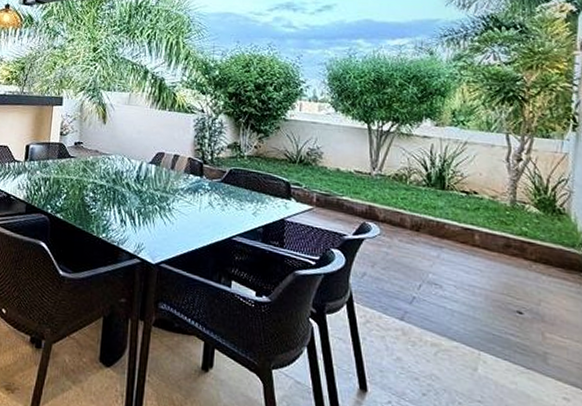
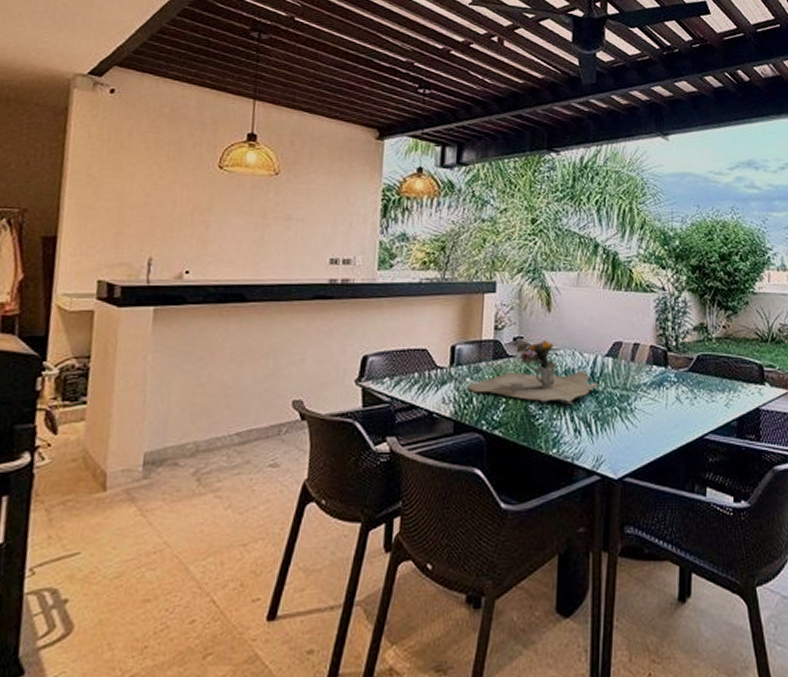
flower arrangement: none [38,143,143,201] -> present [469,338,599,406]

